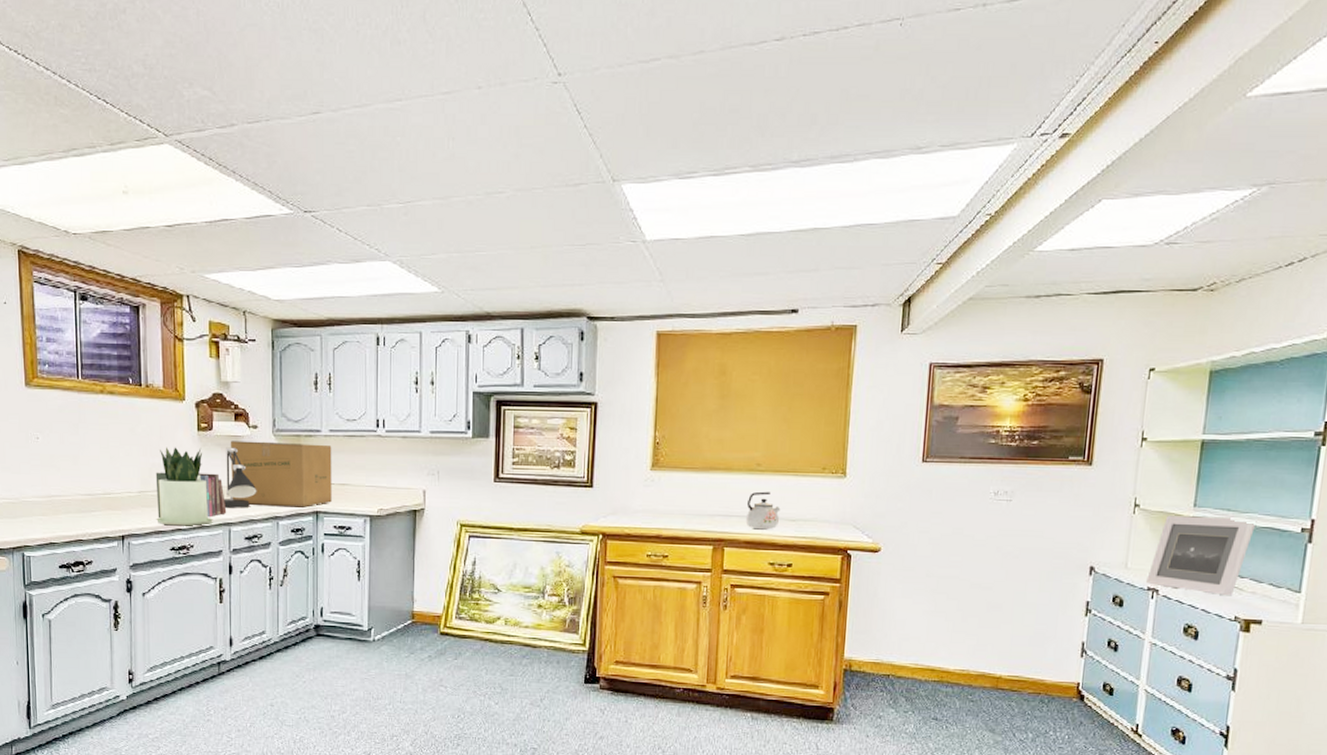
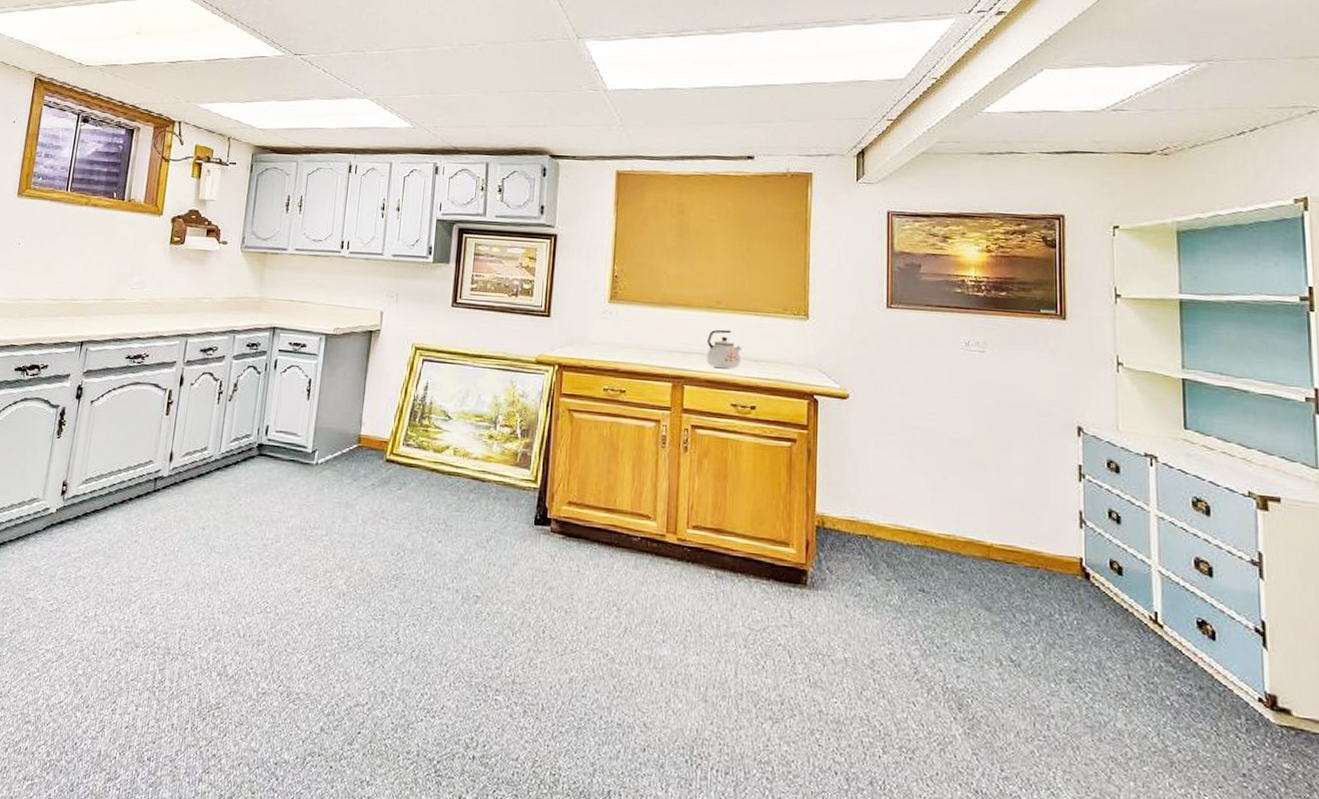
planter: present [155,447,213,526] -> none [116,258,172,336]
books: present [155,472,227,519] -> none [119,281,187,328]
desk lamp: present [224,447,257,508] -> none [184,260,219,321]
box: present [230,441,332,508] -> none [193,255,296,323]
picture frame: present [1146,515,1257,596] -> none [1142,376,1255,469]

